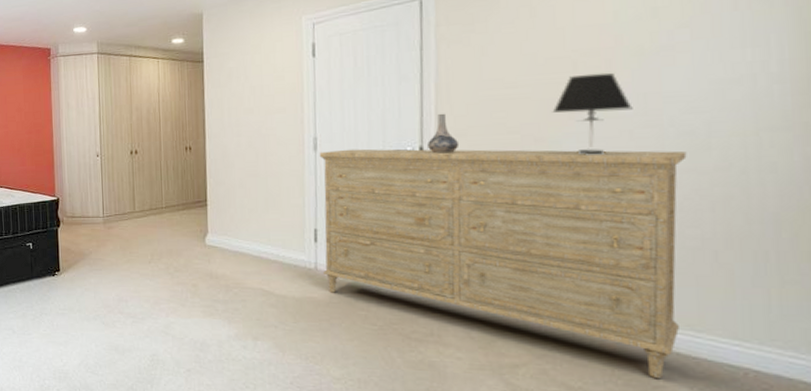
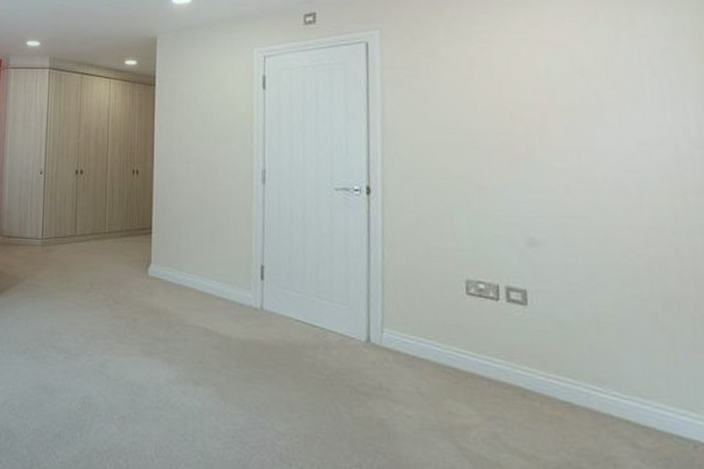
dresser: present [319,148,687,379] -> none [267,184,627,449]
decorative vase: present [428,113,460,154] -> none [374,154,406,195]
table lamp: present [552,72,633,155] -> none [492,126,568,207]

